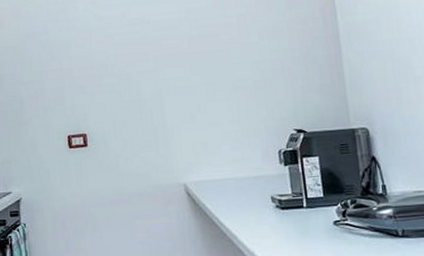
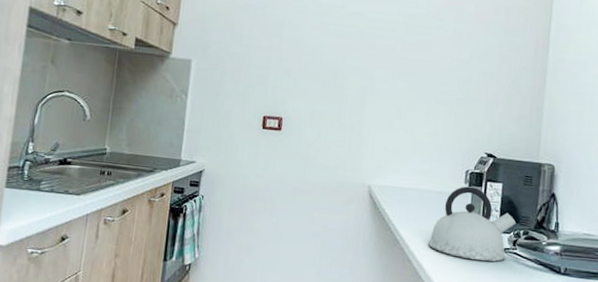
kettle: none [255,165,342,239] -> present [428,186,516,262]

